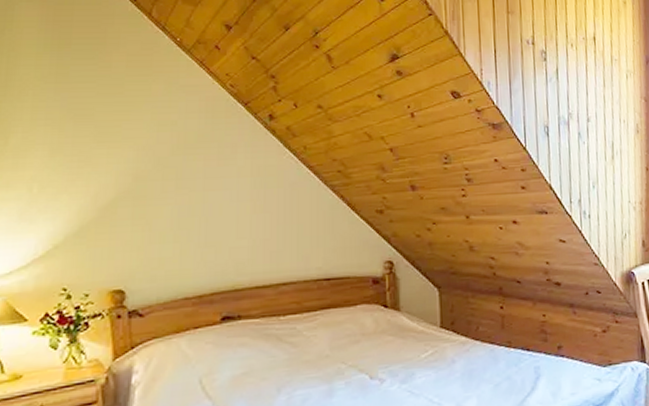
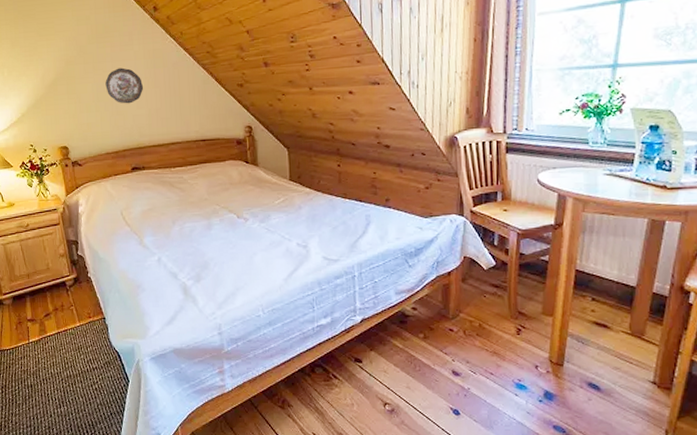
decorative plate: none [191,186,248,233] -> present [105,67,144,104]

